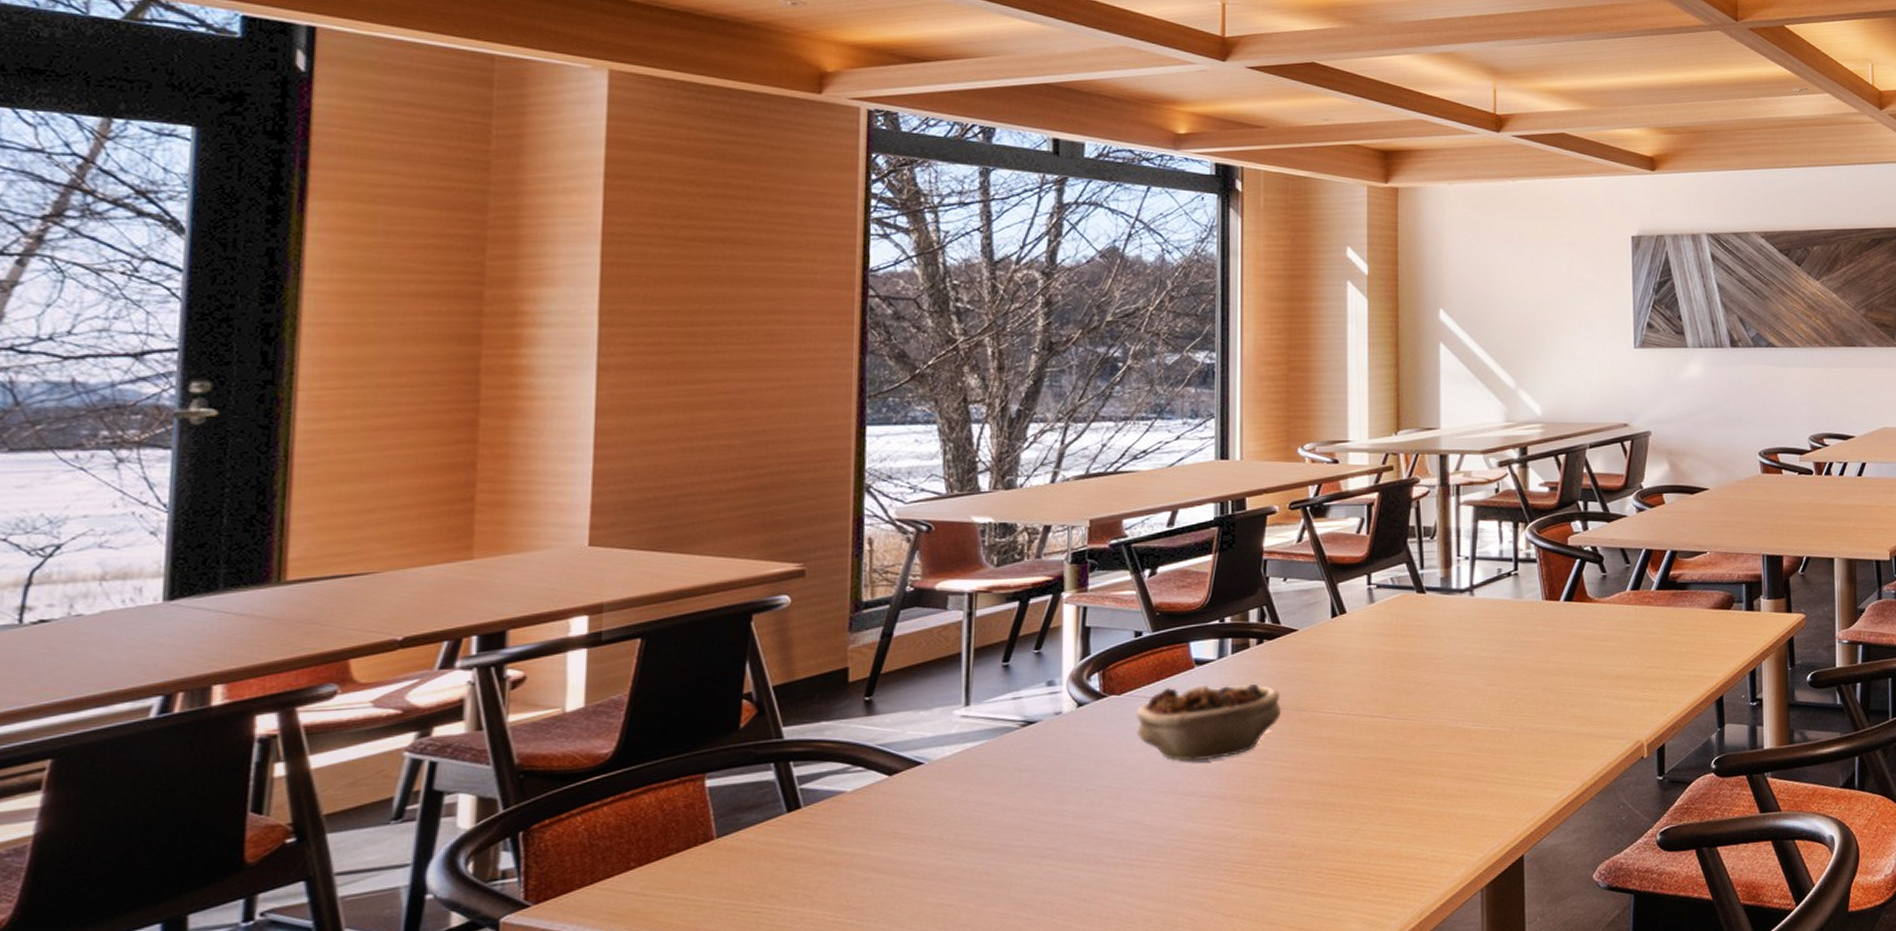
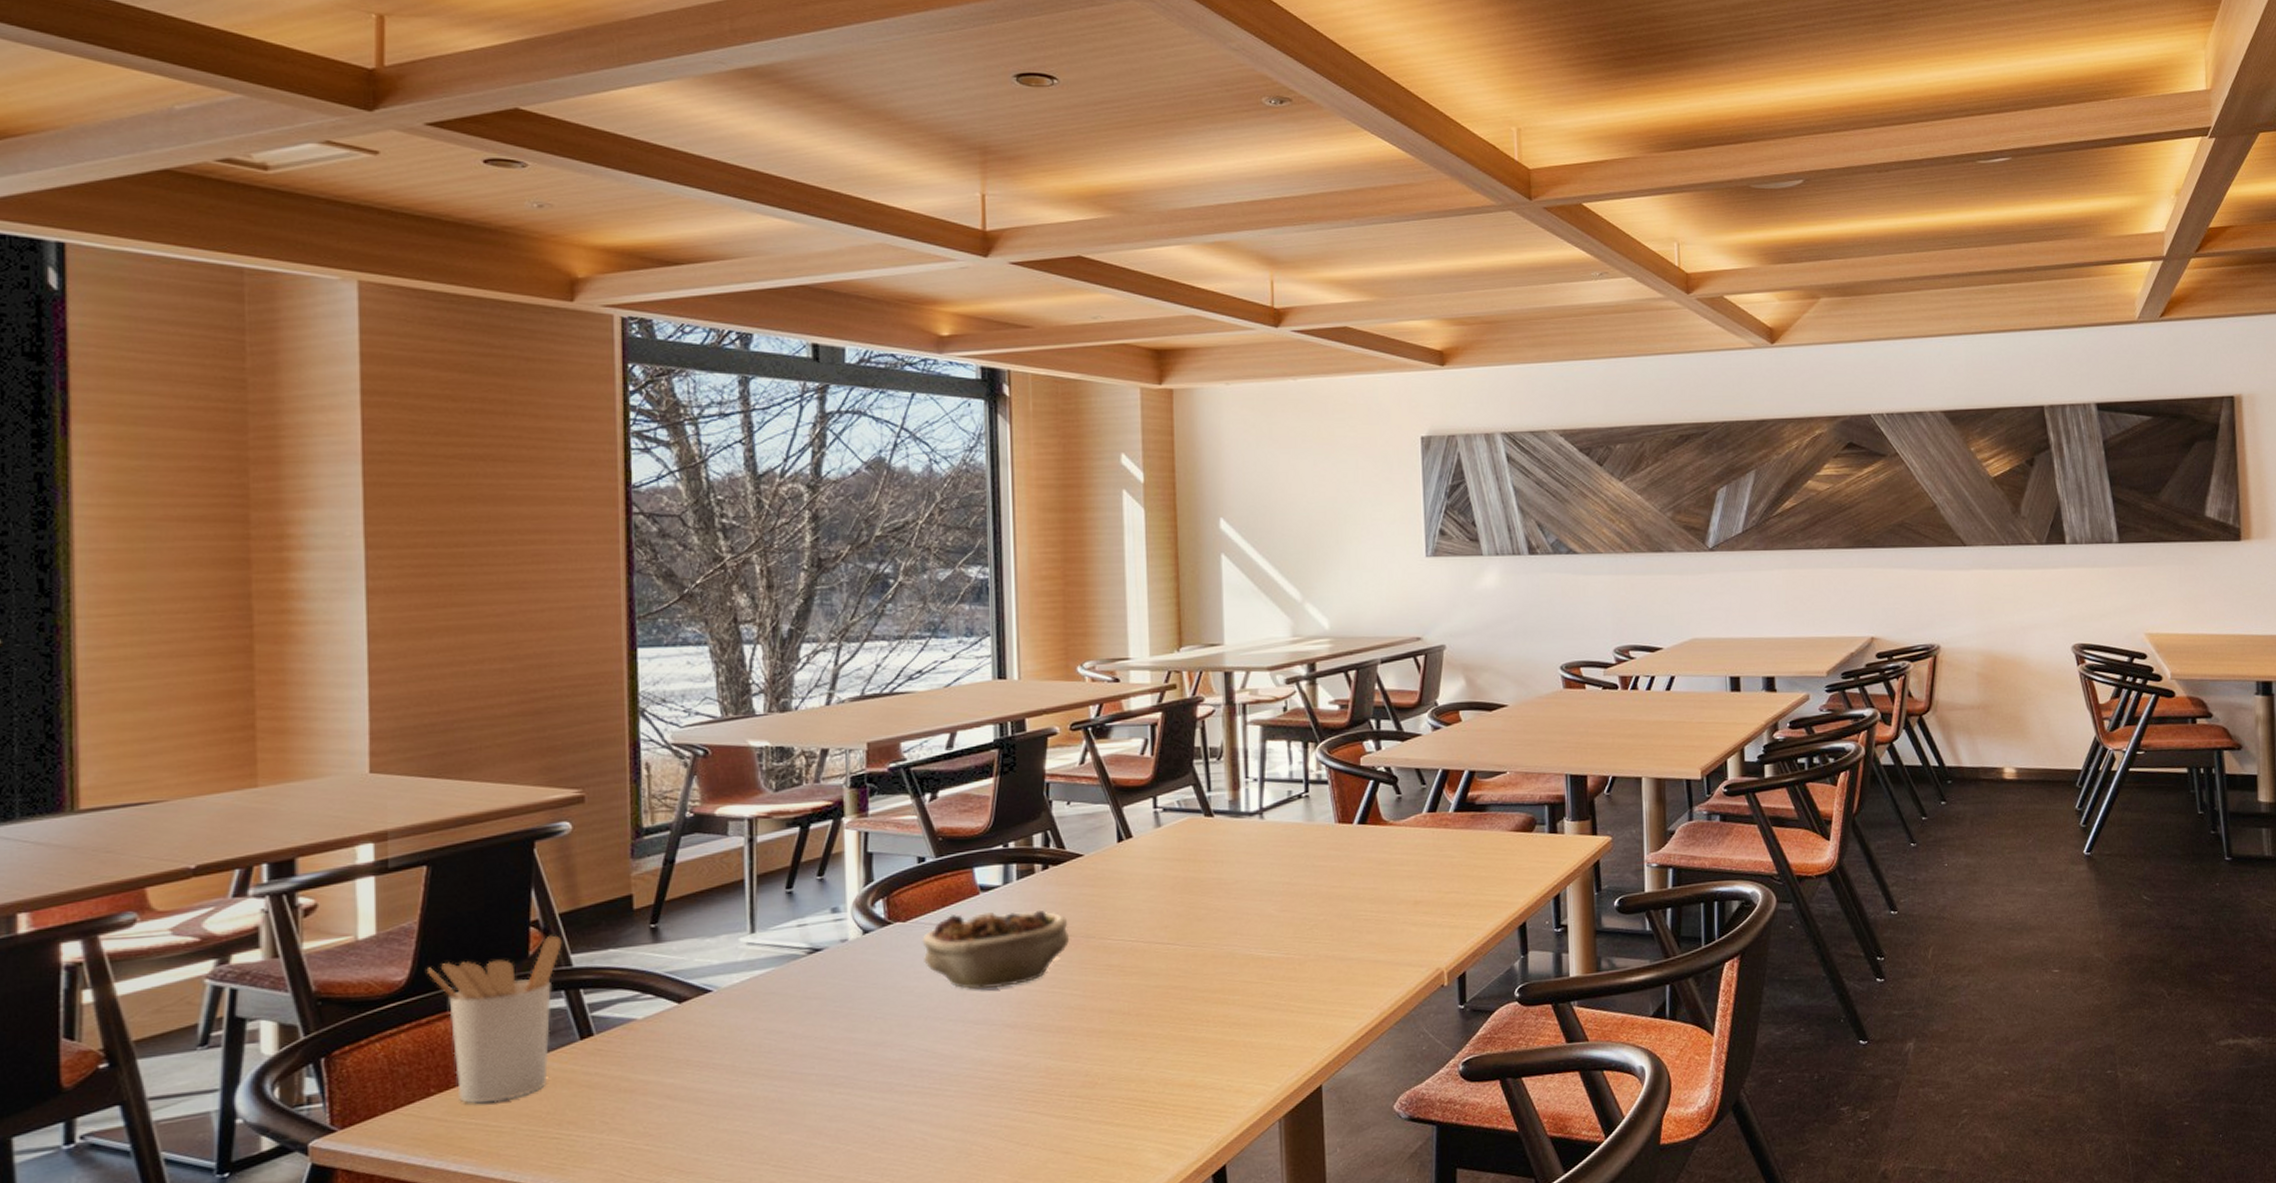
utensil holder: none [635,707,774,877] -> present [428,935,562,1103]

